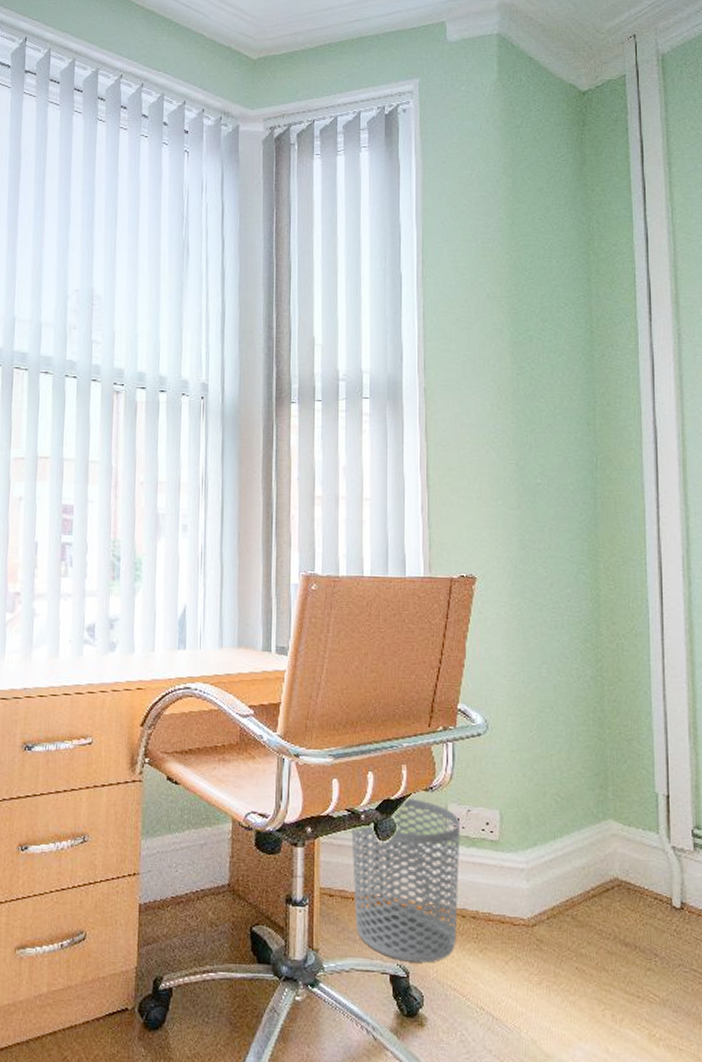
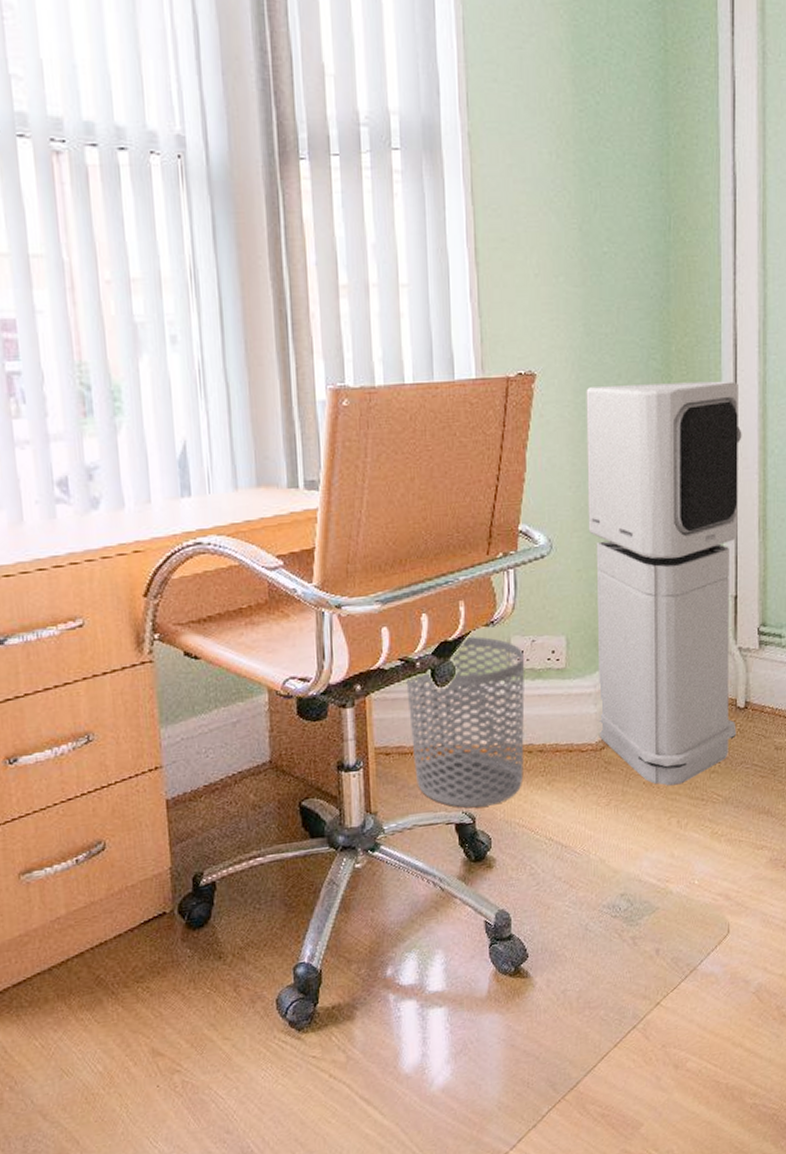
air purifier: none [521,592,673,976] -> present [586,380,742,786]

